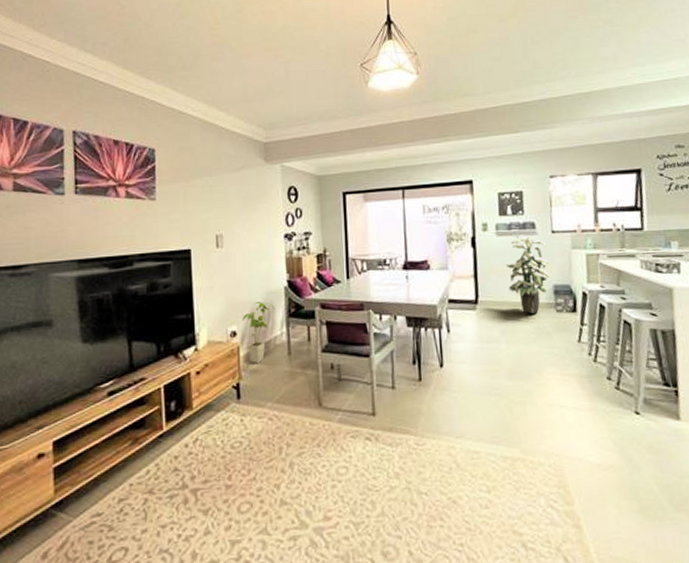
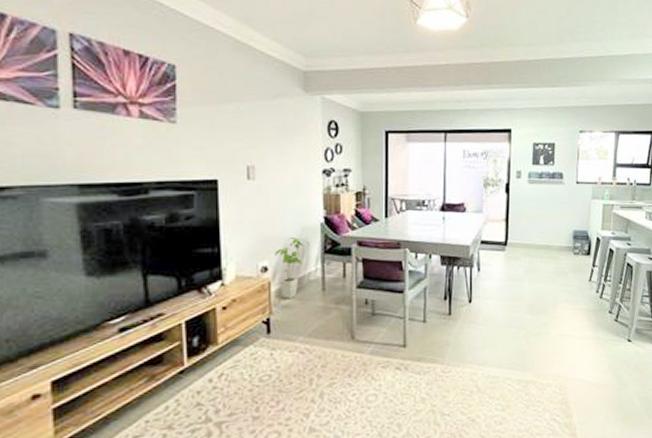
indoor plant: present [505,235,550,314] -> none [534,184,572,256]

